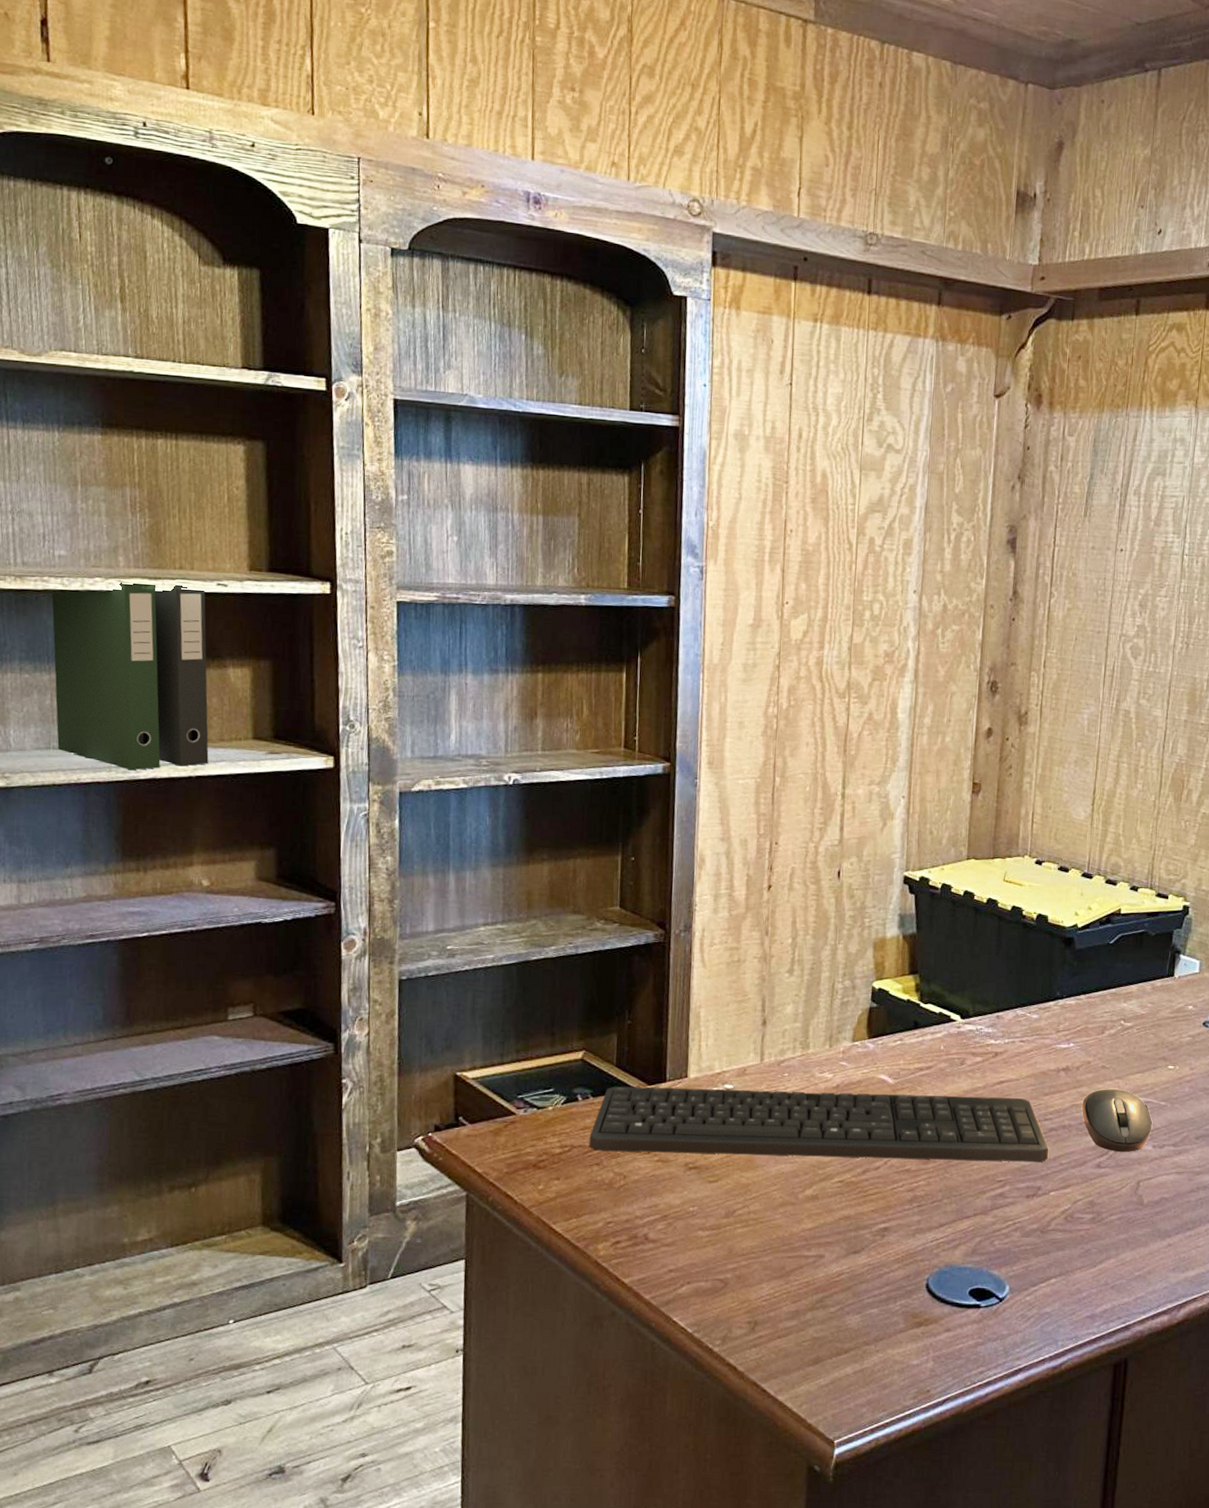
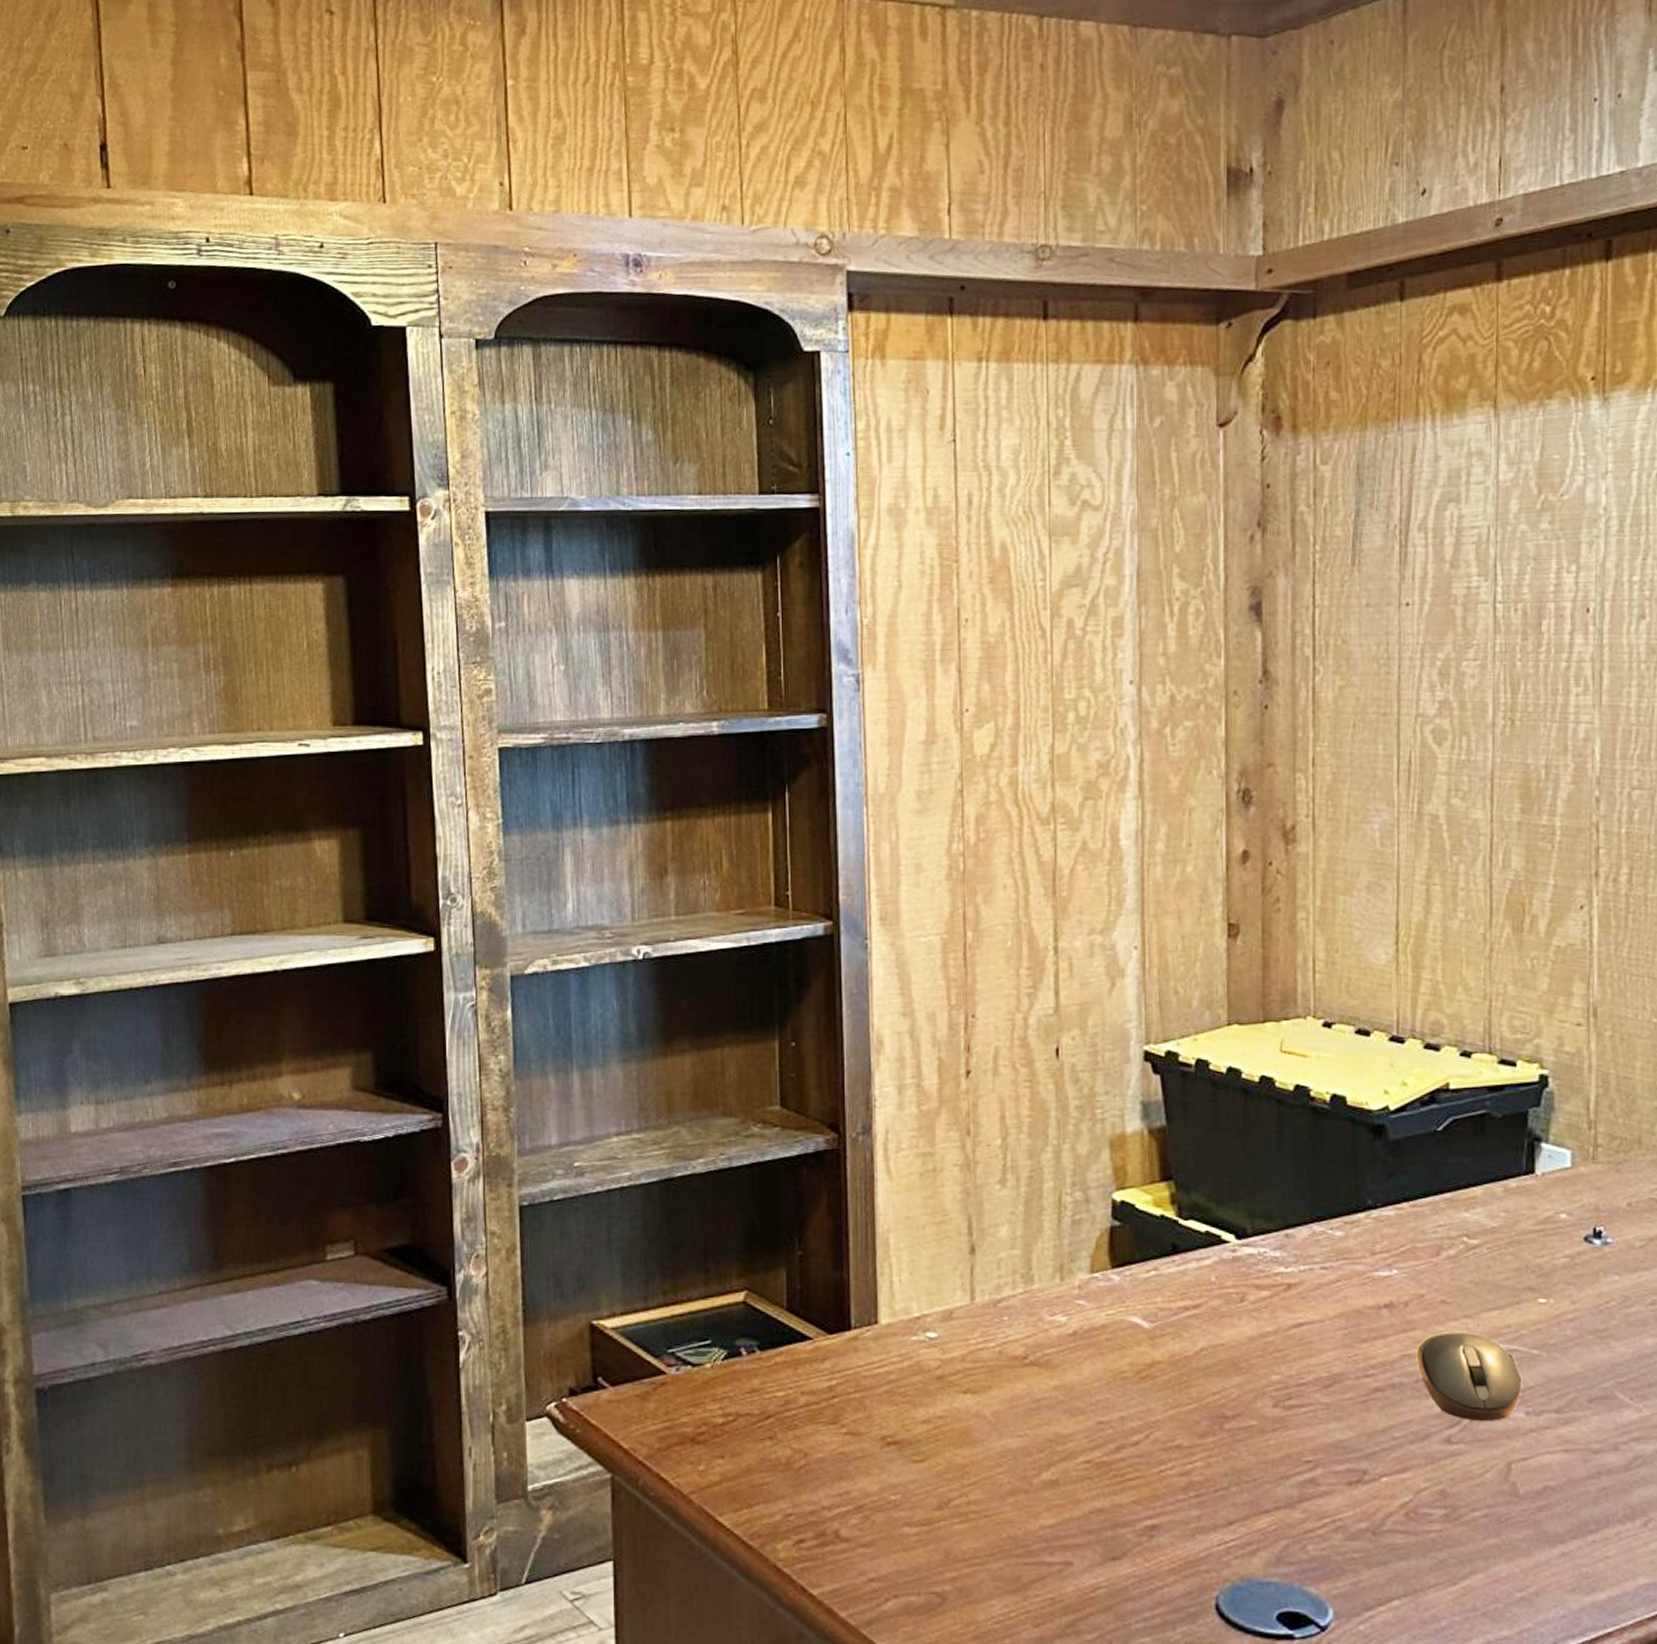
binder: present [51,583,209,771] -> none [124,750,296,967]
computer keyboard: present [589,1086,1048,1163] -> none [758,1336,1374,1436]

